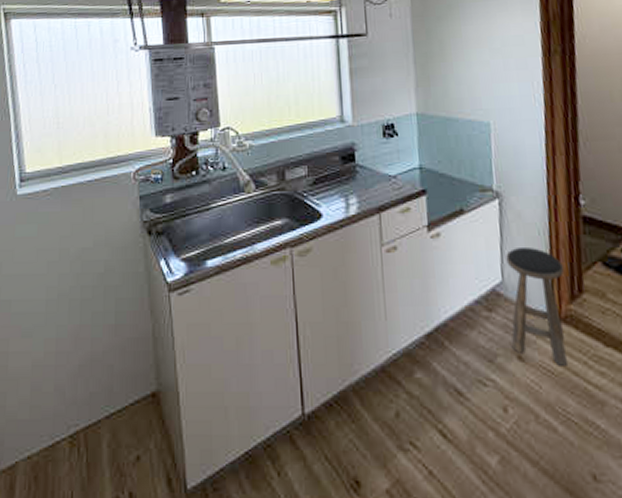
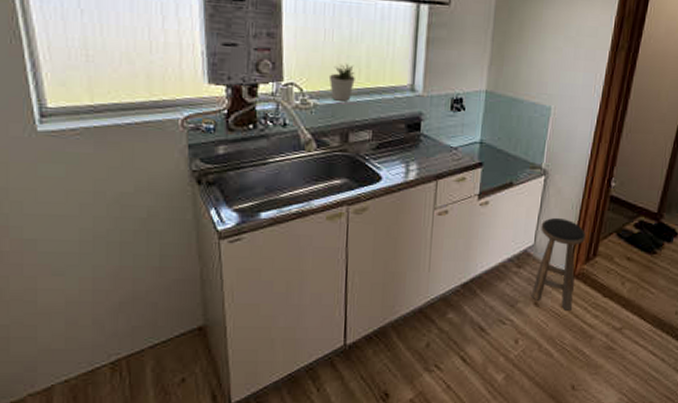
potted plant: none [261,102,286,140] -> present [328,63,355,101]

